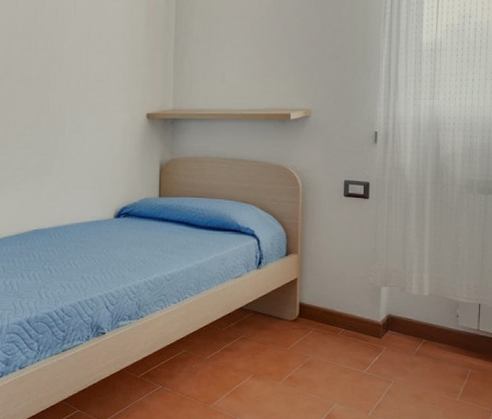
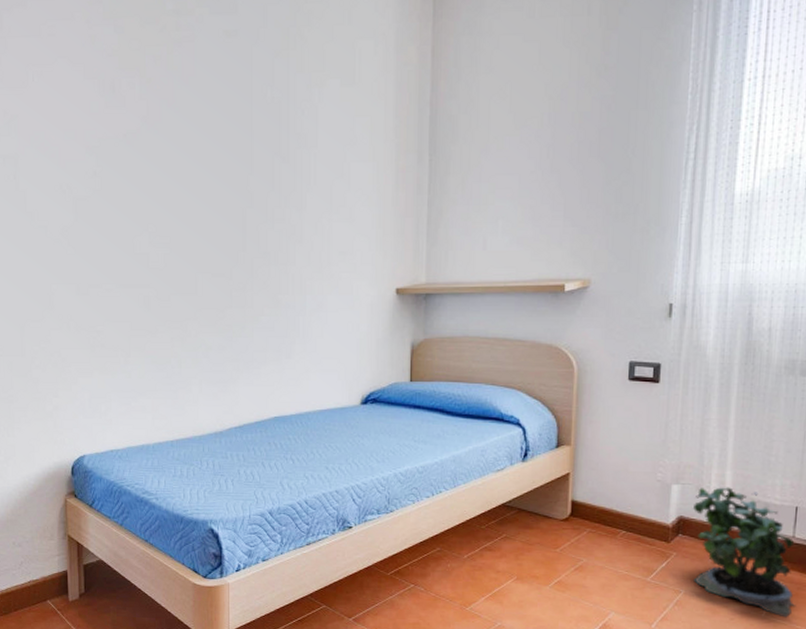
potted plant: none [398,288,483,401] -> present [692,487,796,618]

